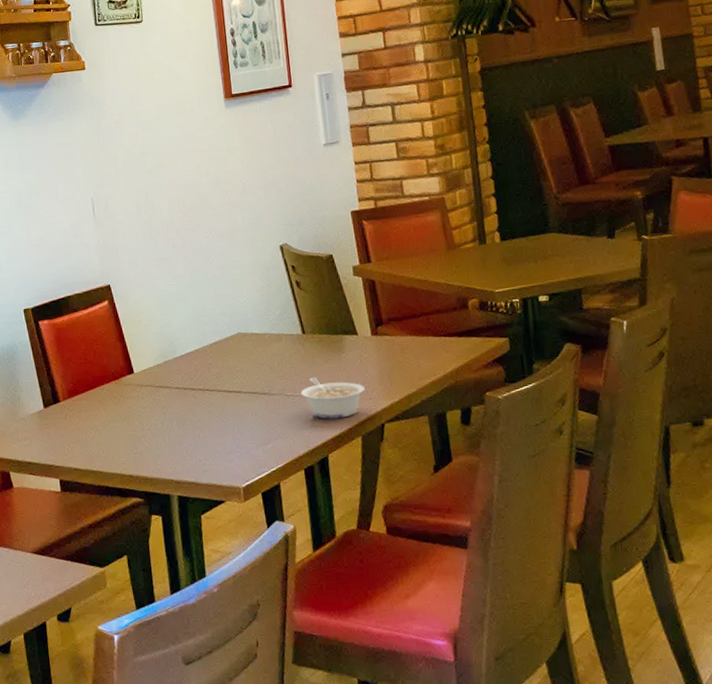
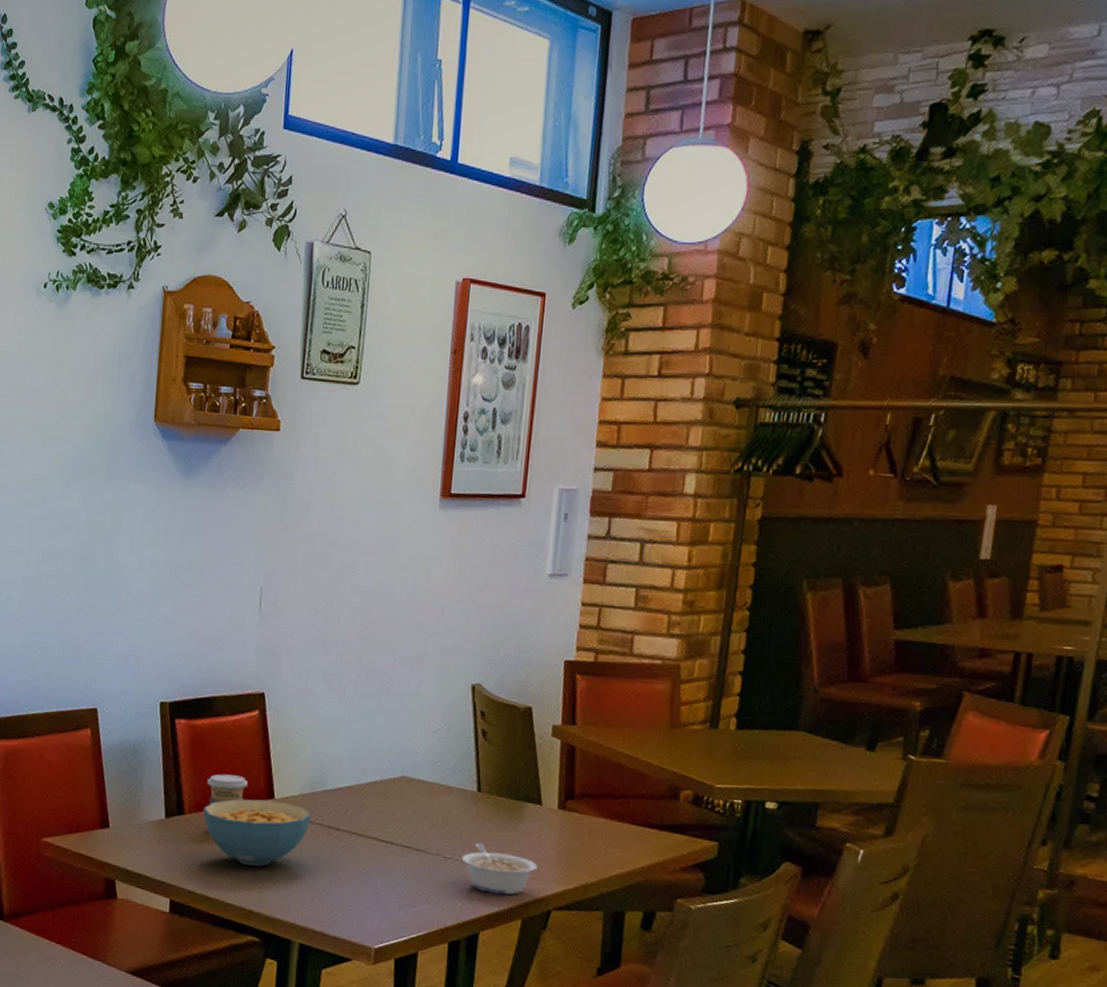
coffee cup: none [74,359,110,389] -> present [207,774,249,805]
cereal bowl: none [75,374,168,436] -> present [203,799,310,867]

